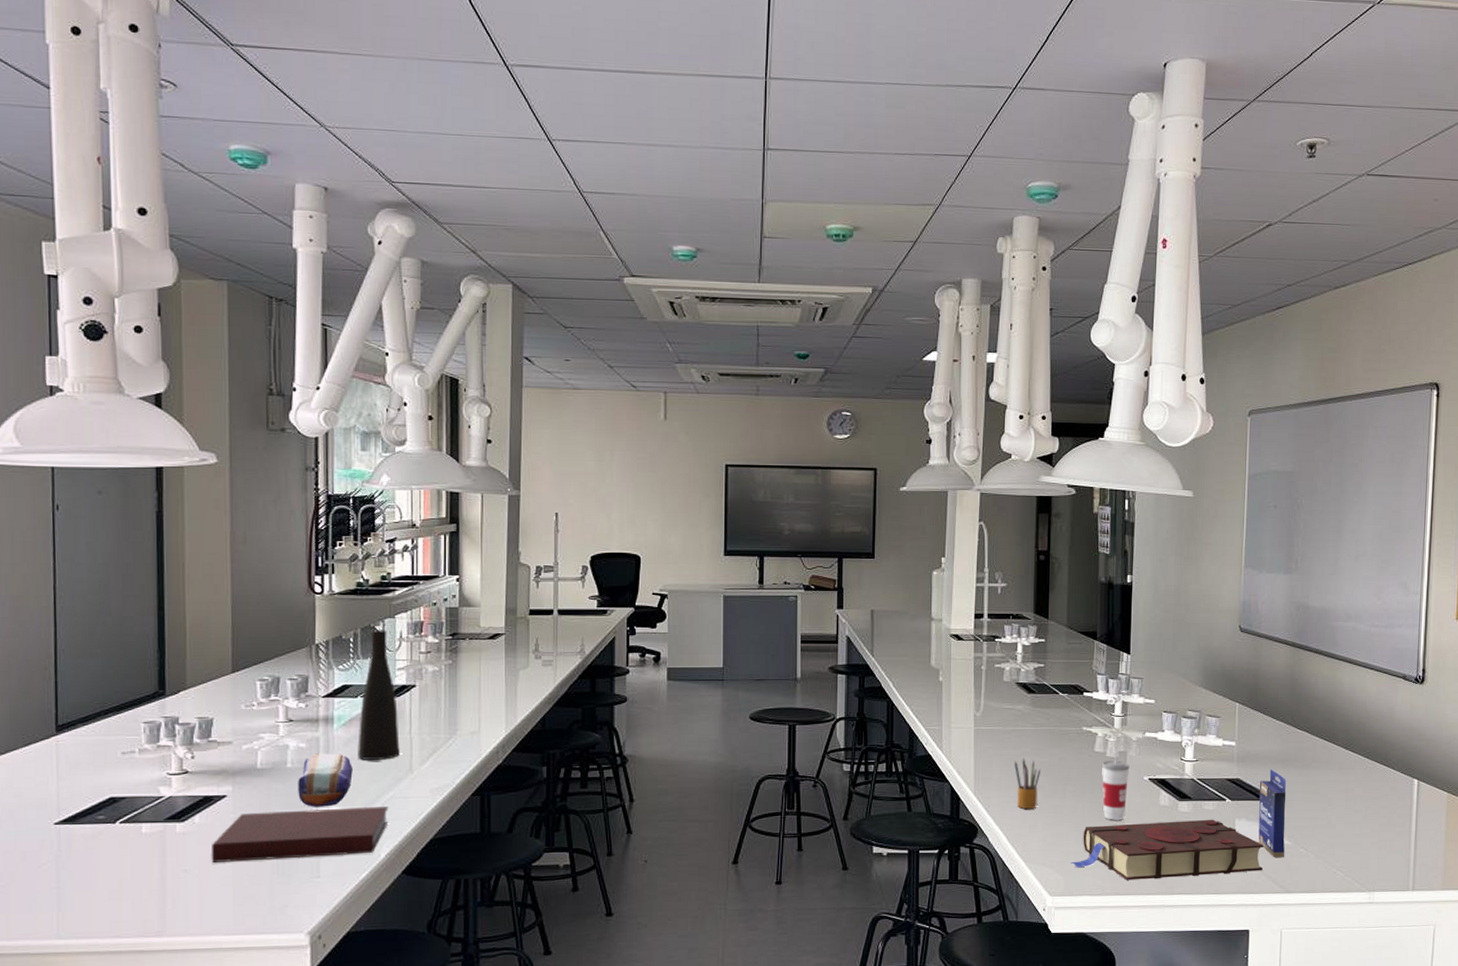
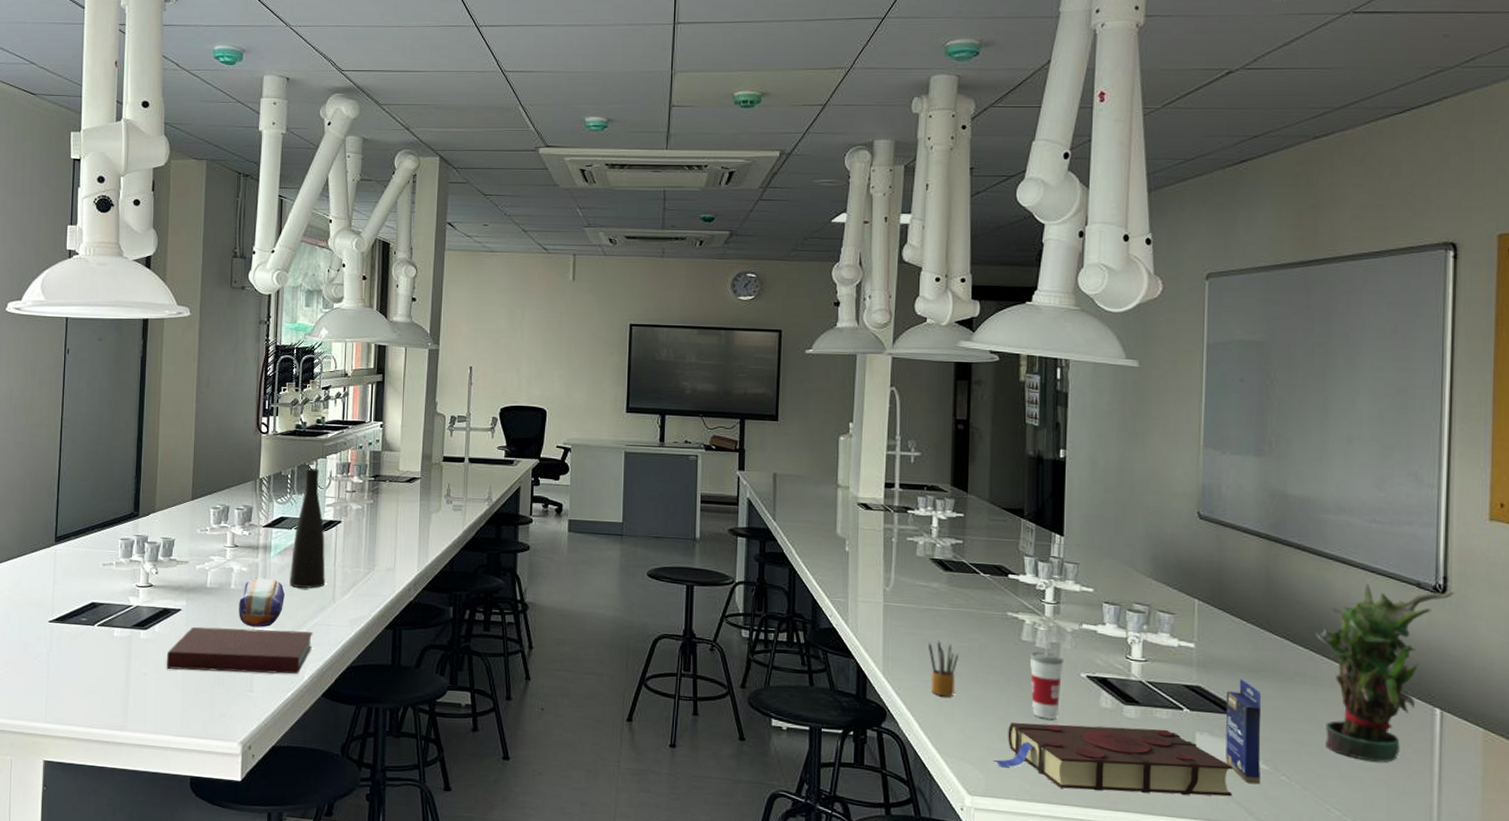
potted plant: none [1327,679,1430,828] -> present [1315,583,1455,762]

